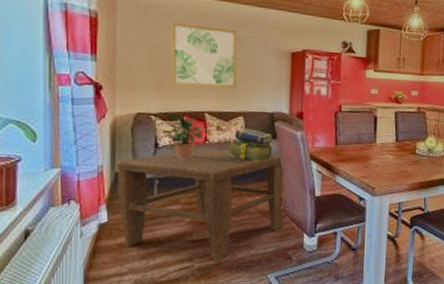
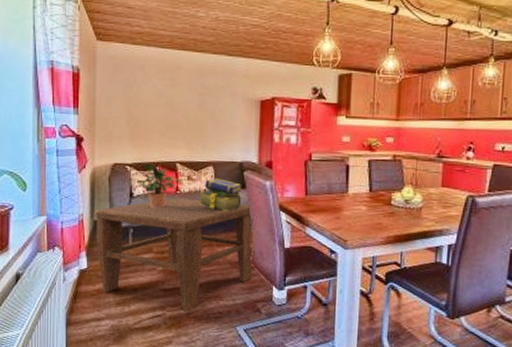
wall art: present [171,22,238,89] -> none [145,74,208,138]

